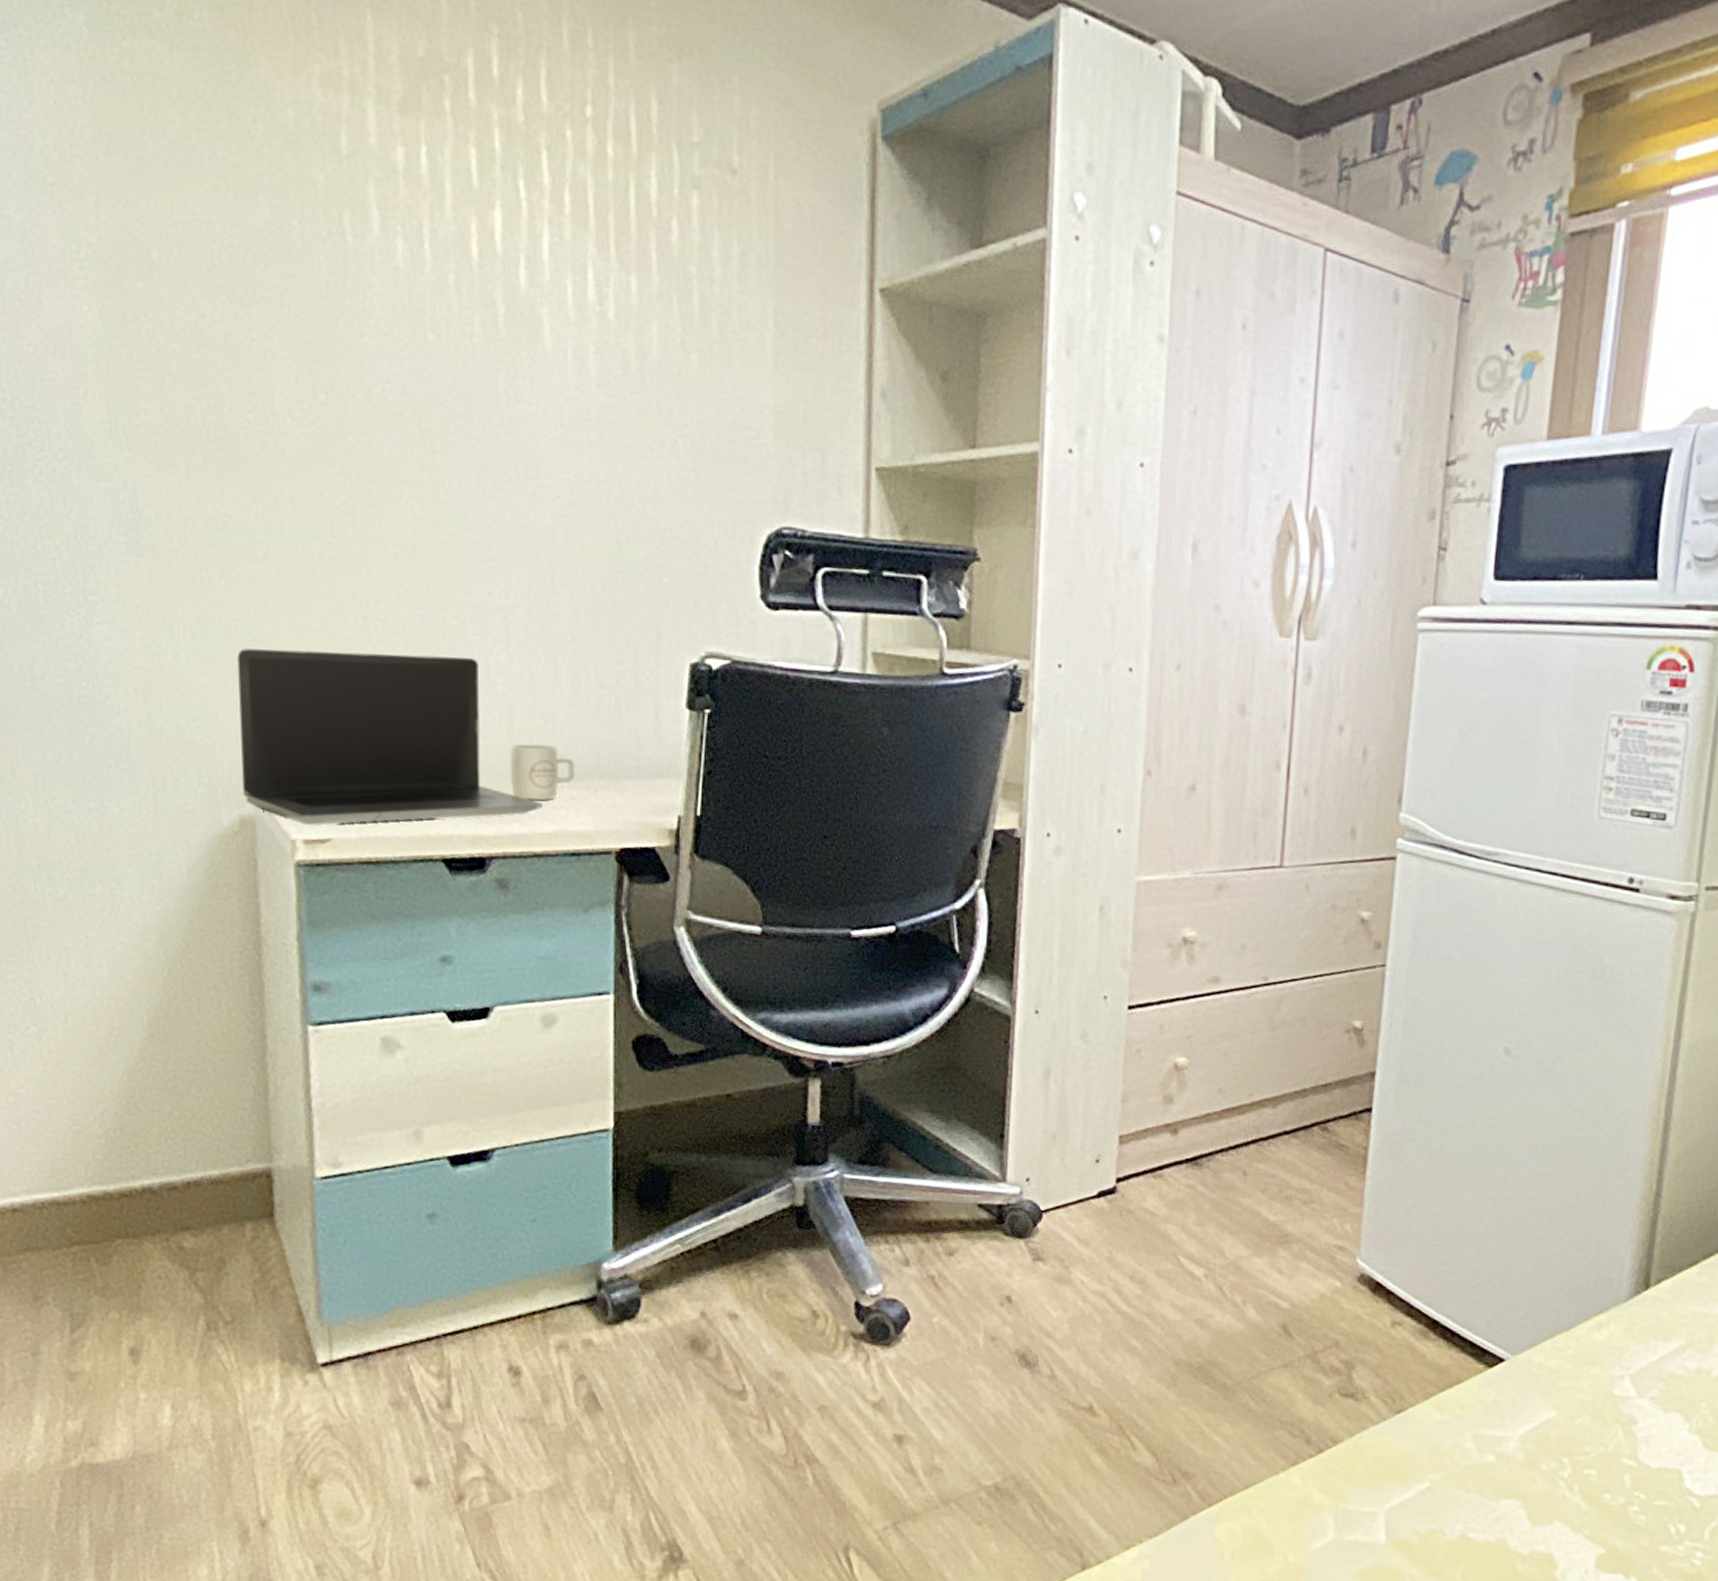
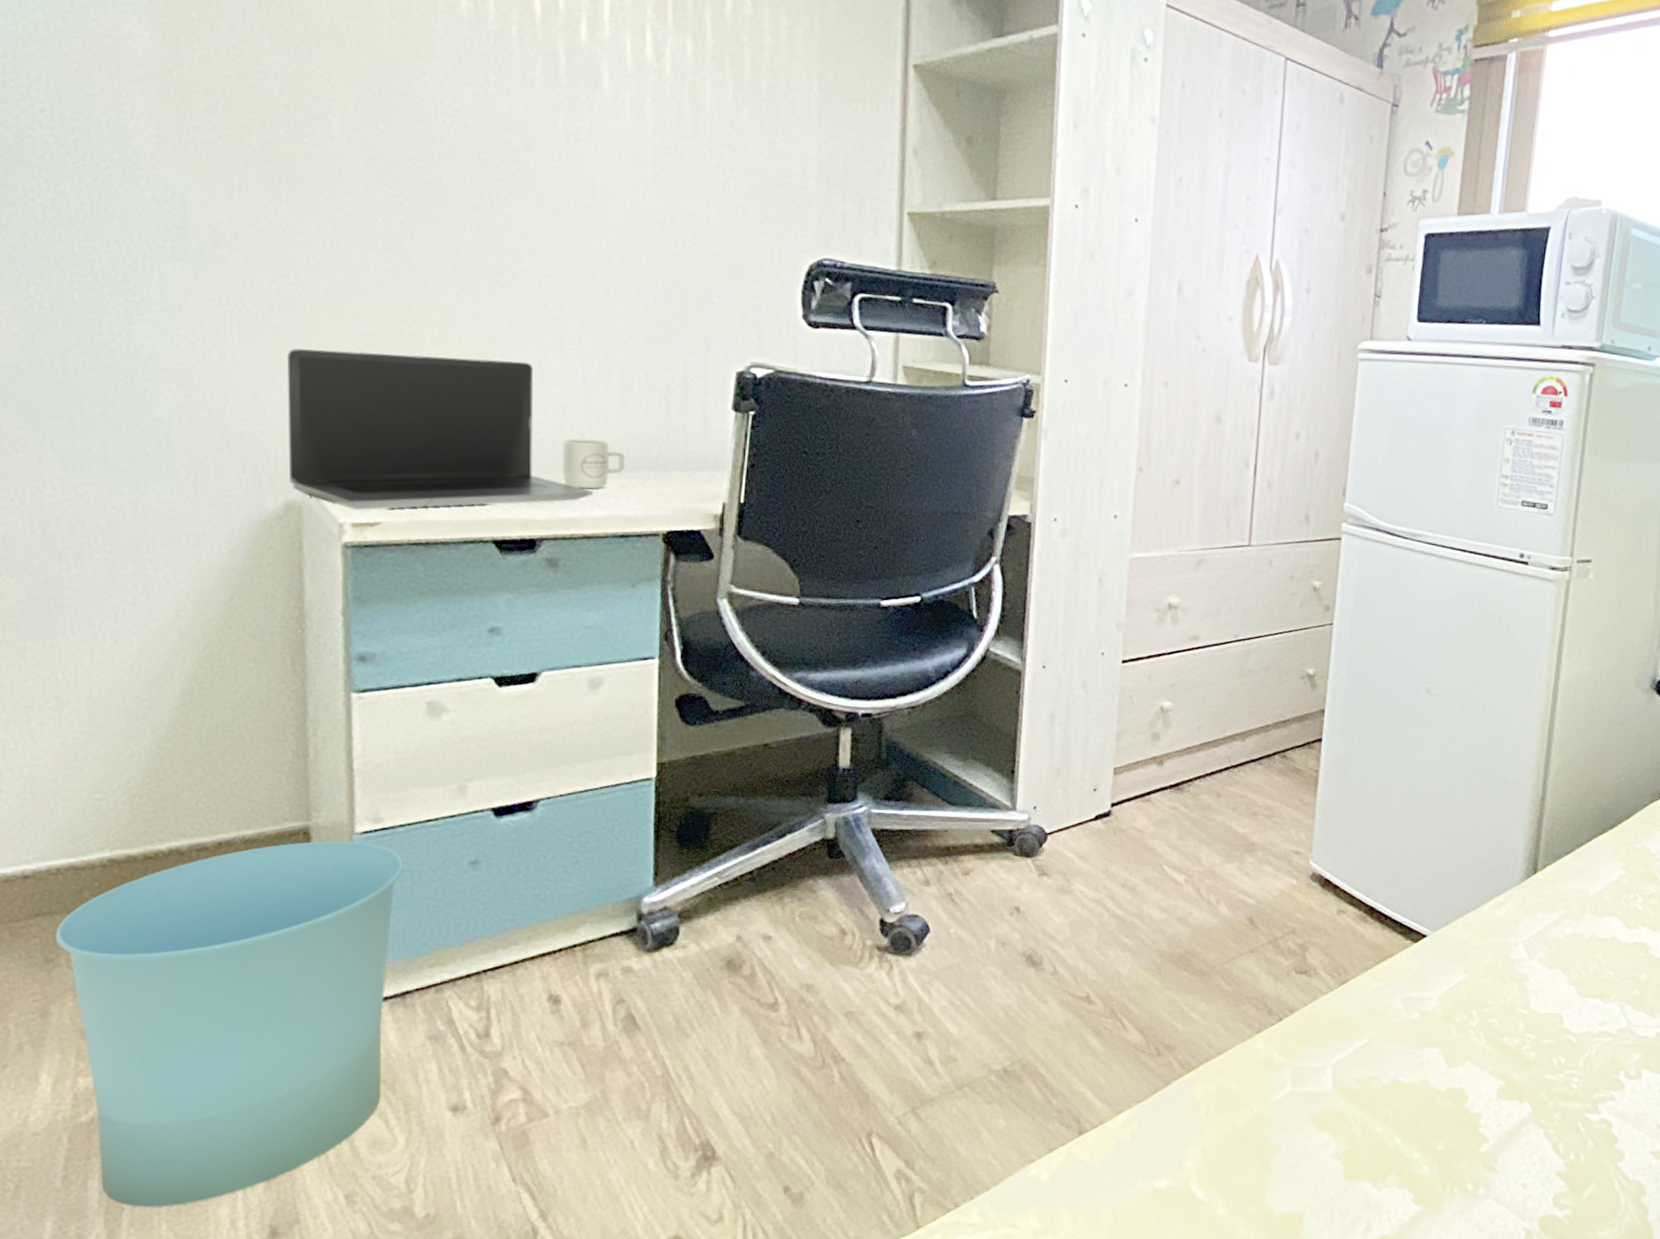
waste bin: none [43,1185,363,1562] -> present [56,841,404,1207]

